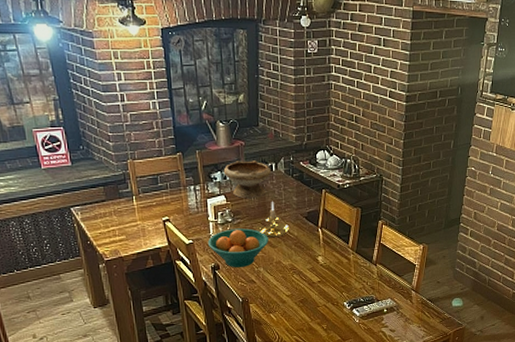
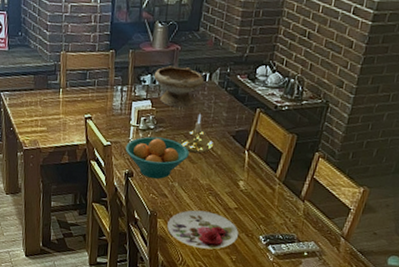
plate: none [260,289,326,324] -> present [167,210,239,250]

